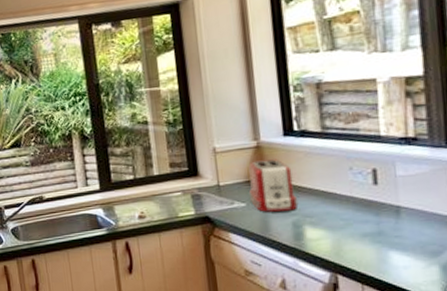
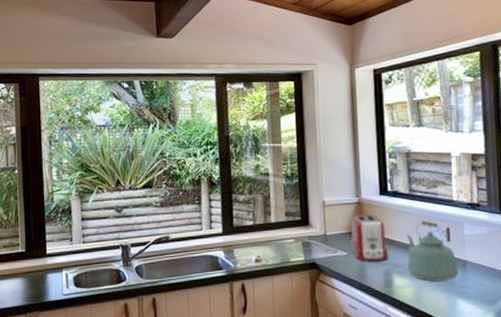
kettle: none [320,162,390,232] -> present [406,220,458,282]

